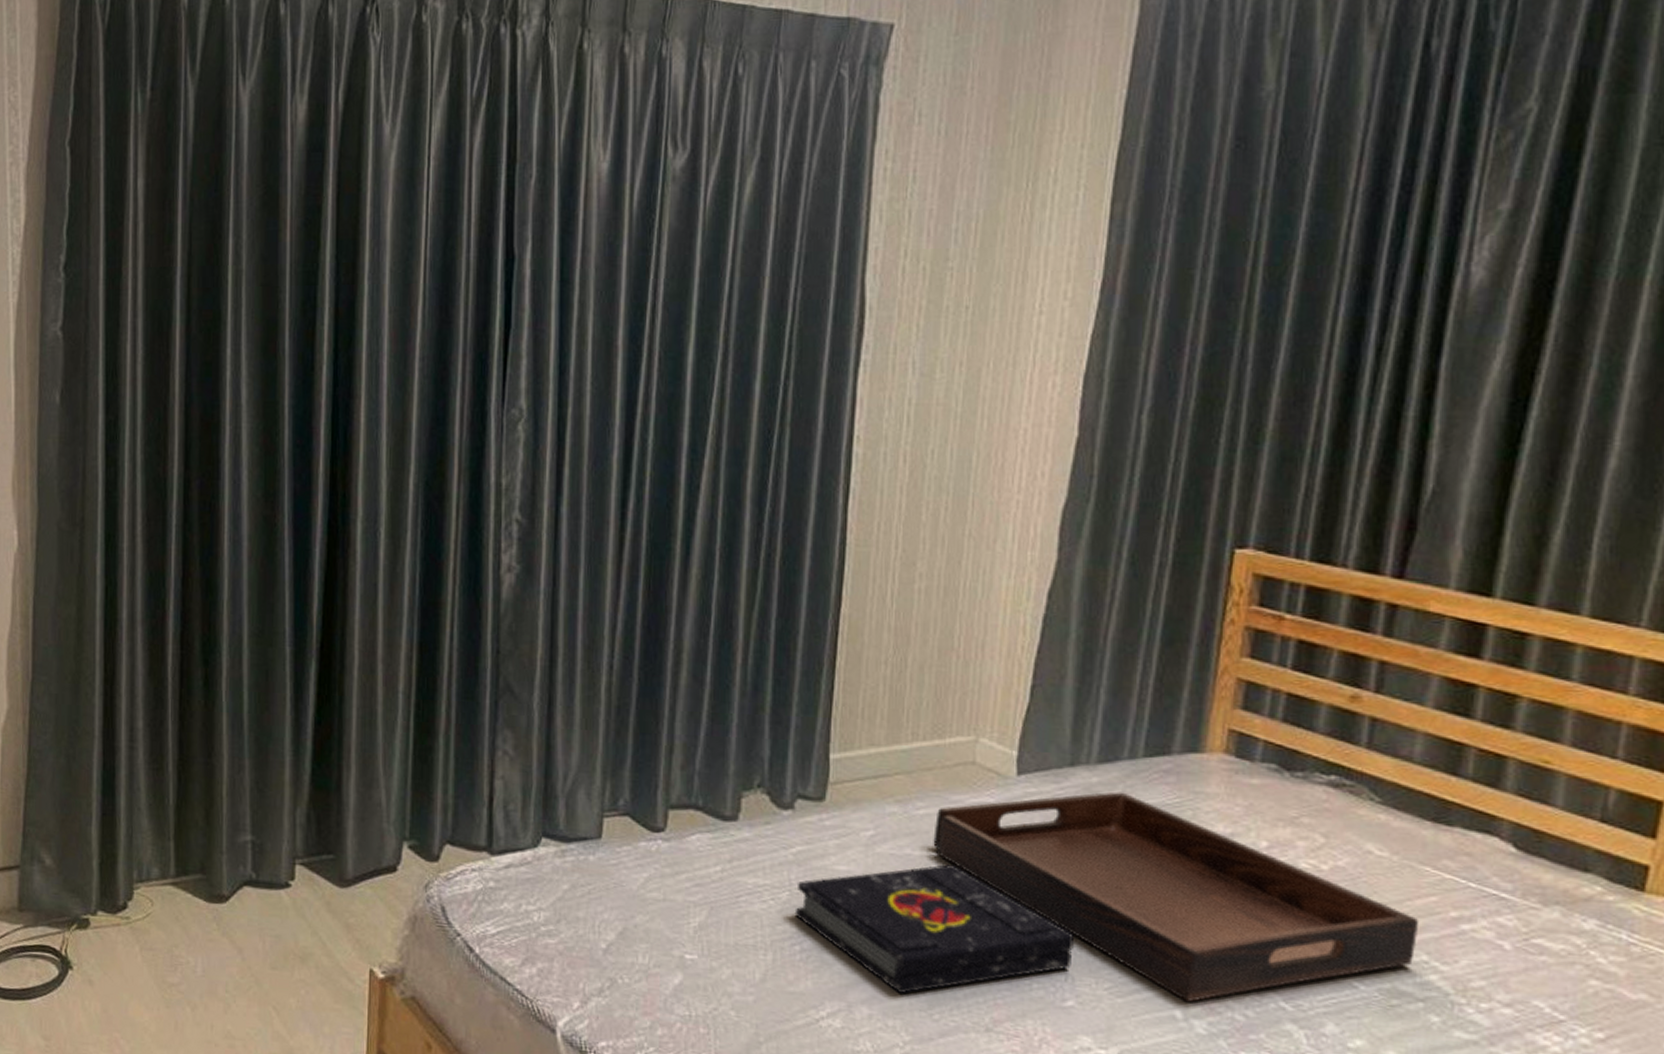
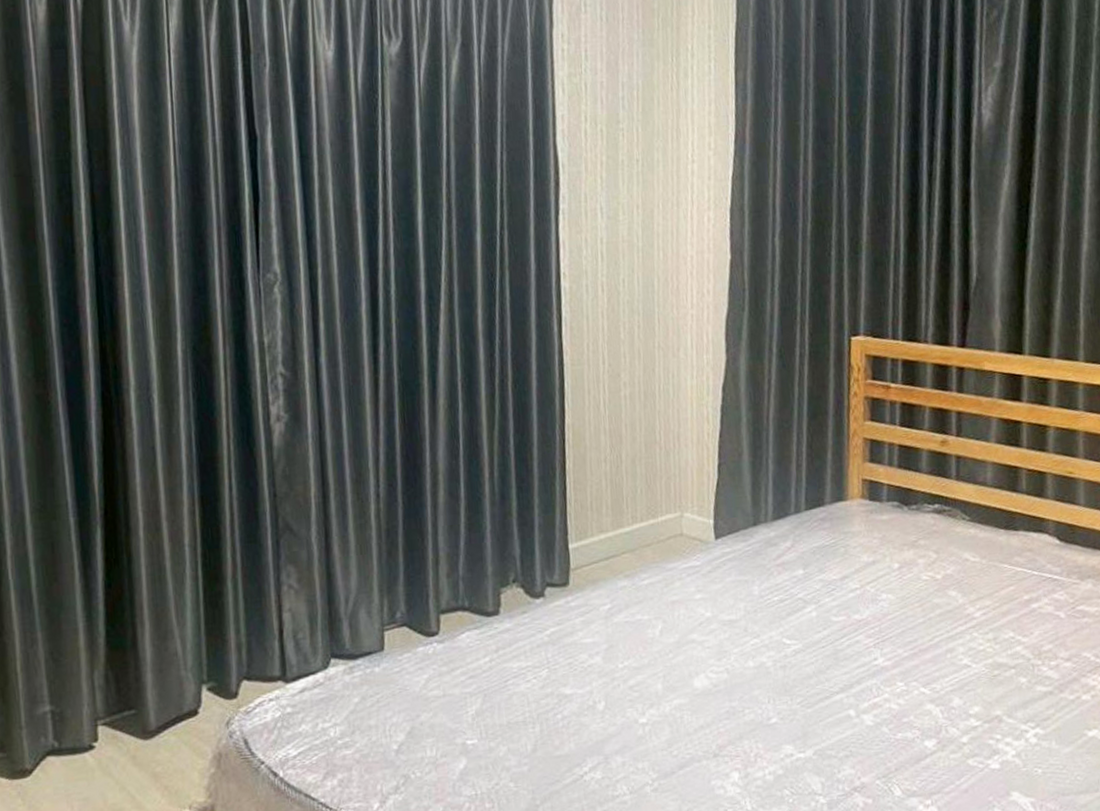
book: present [794,864,1075,994] -> none [554,622,772,740]
serving tray: present [933,792,1419,1002] -> none [657,541,1005,702]

